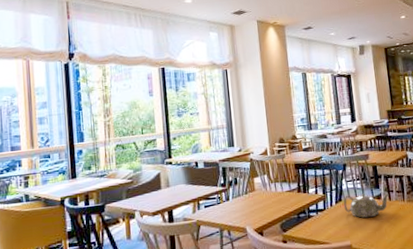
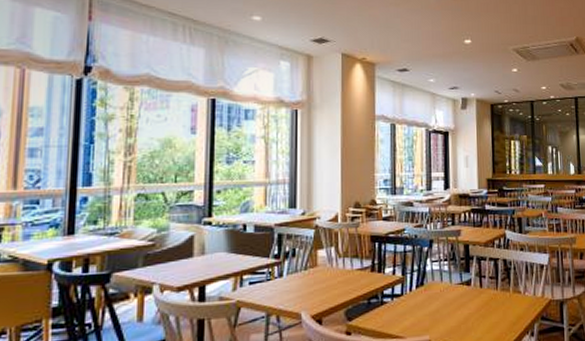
teapot: present [343,193,389,218] -> none [425,277,481,308]

